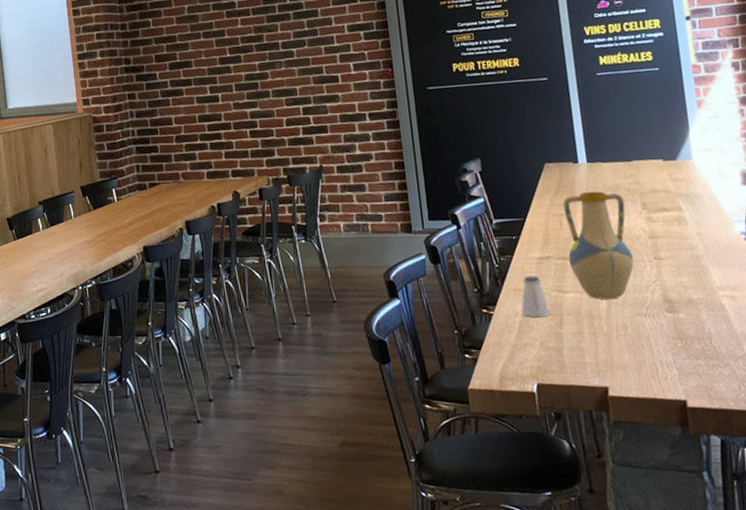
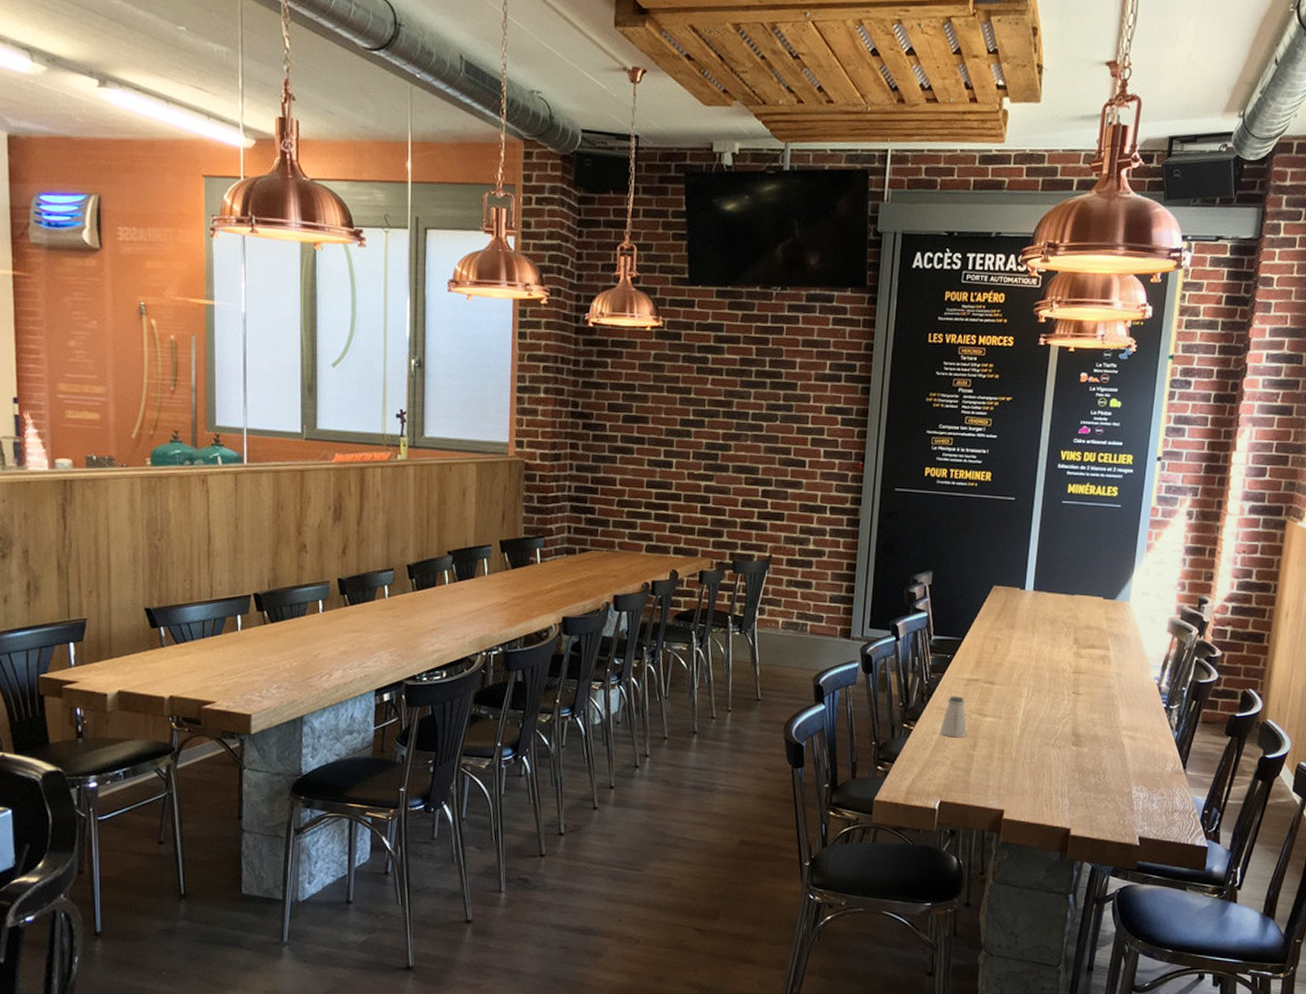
vase: present [563,191,634,300] -> none [995,620,1059,728]

